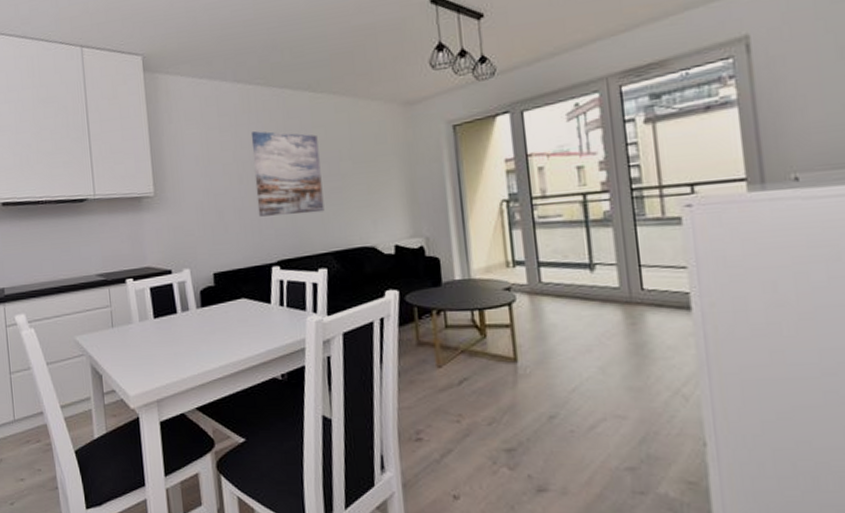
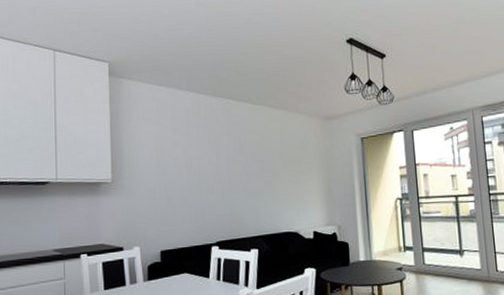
wall art: present [251,131,325,217] -> none [199,132,258,204]

